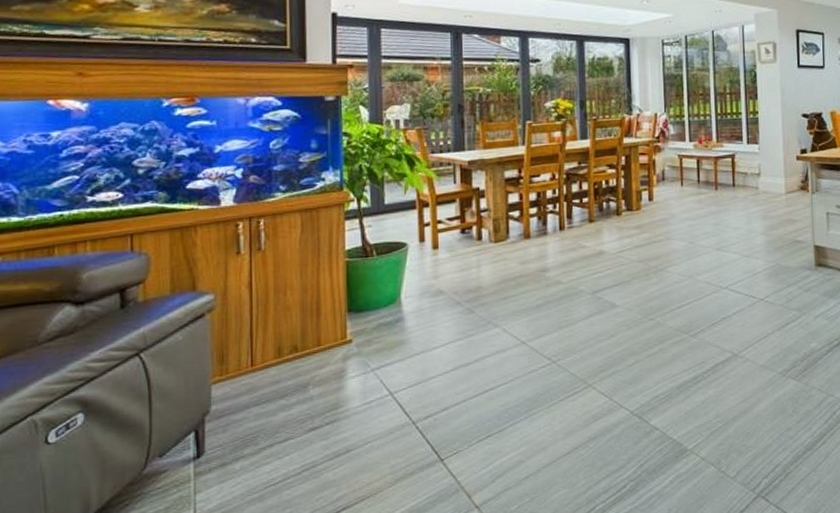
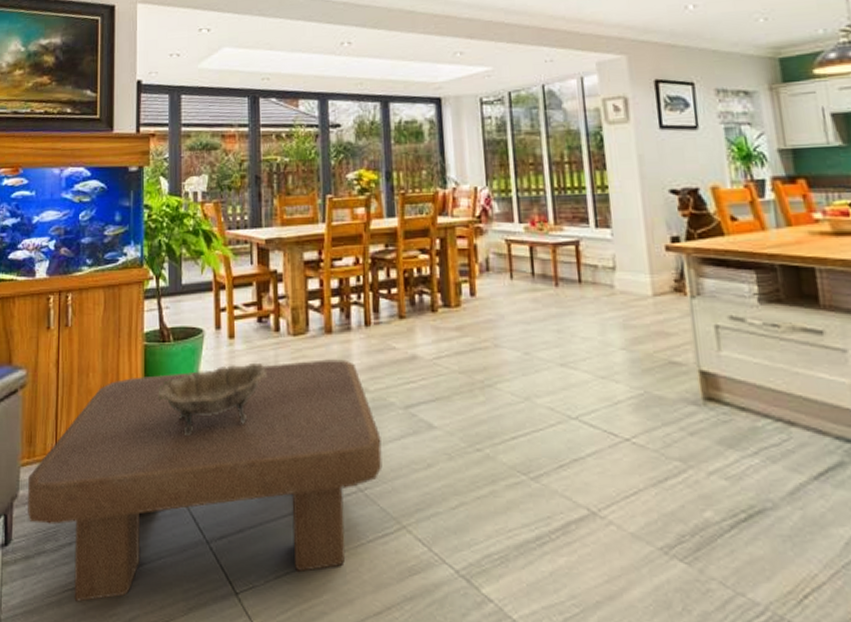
coffee table: none [221,259,573,494] -> present [27,359,383,602]
decorative bowl: none [361,268,469,338] -> present [158,362,266,437]

